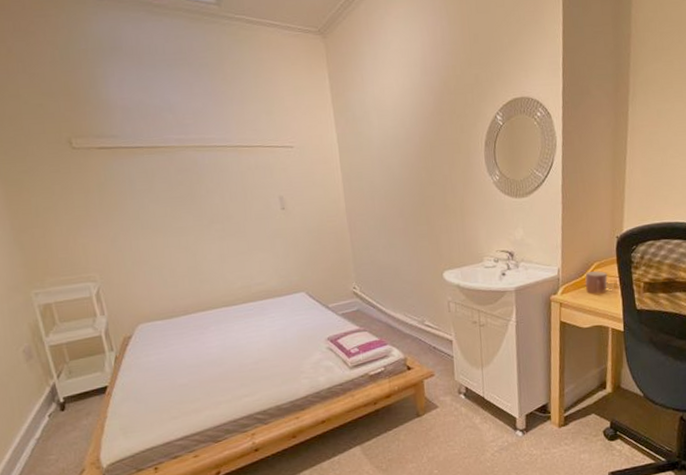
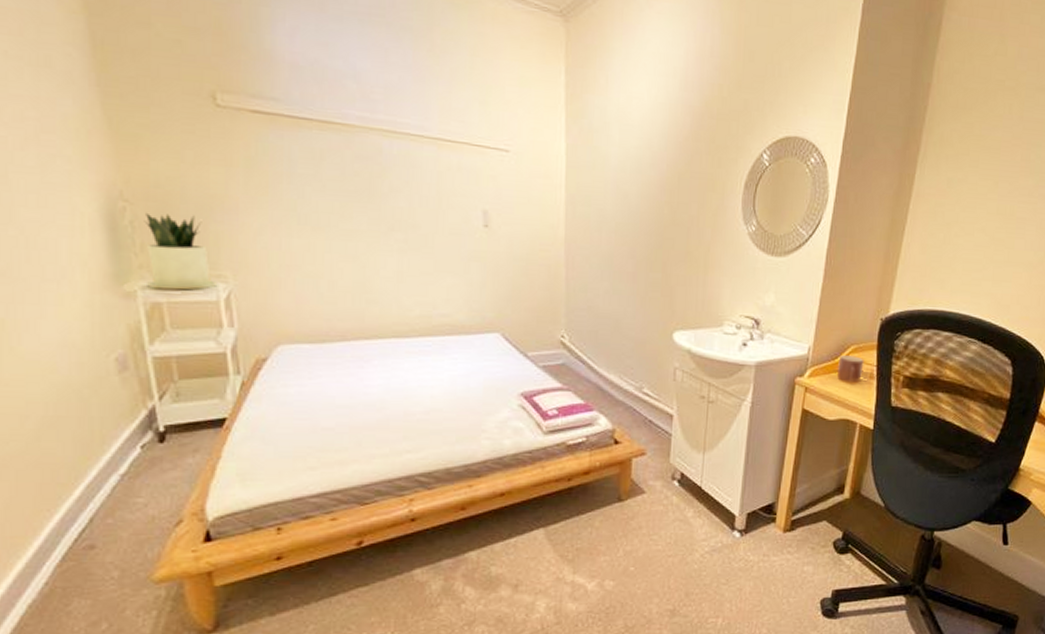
planter: none [31,234,89,294] -> present [144,212,218,291]

